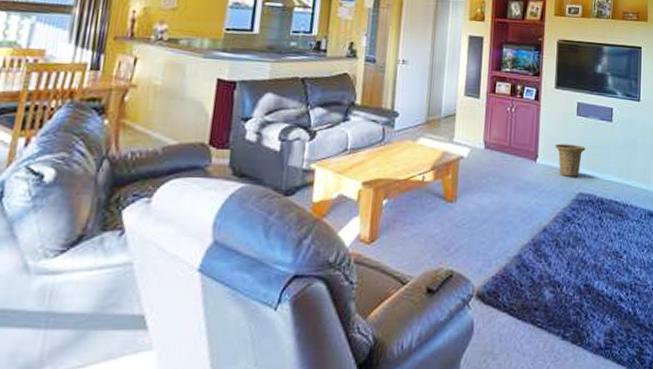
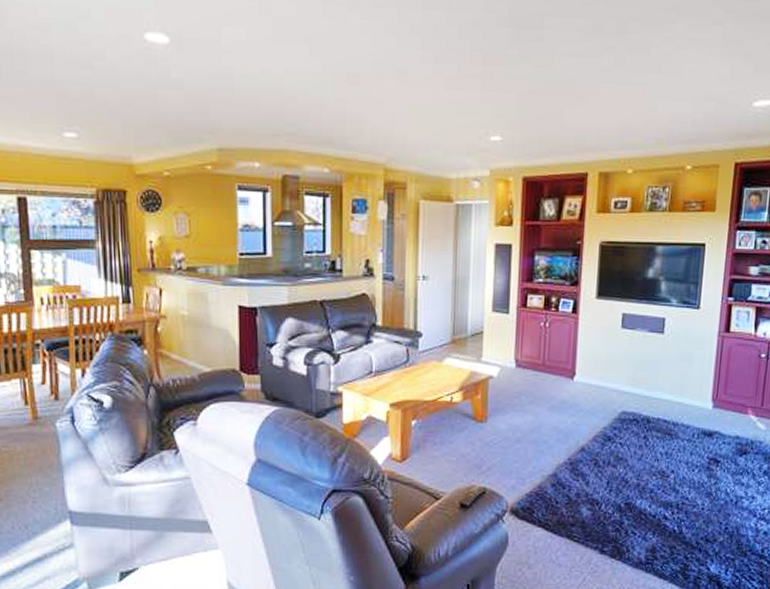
basket: present [555,144,586,177] -> none [595,360,631,395]

